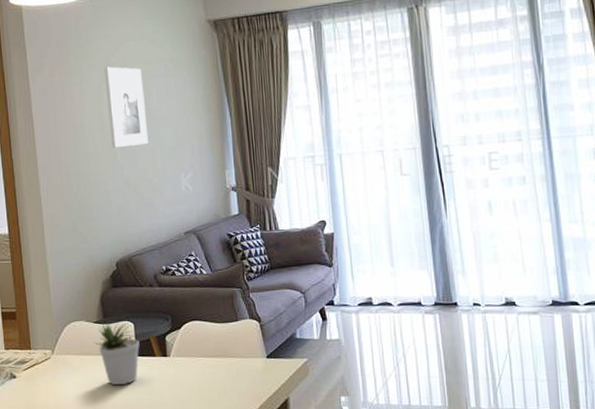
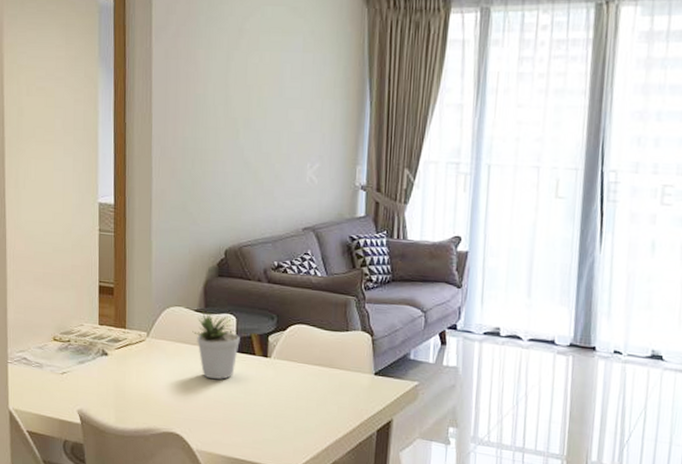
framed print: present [104,66,149,148] -> none [234,32,277,126]

